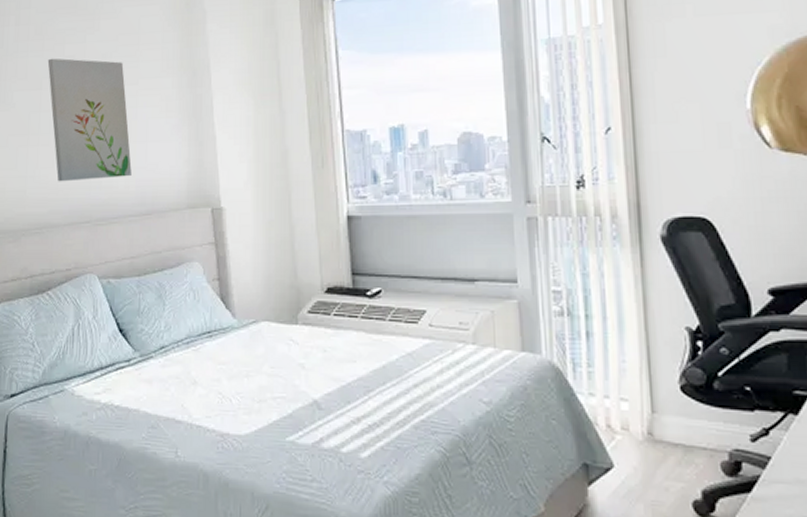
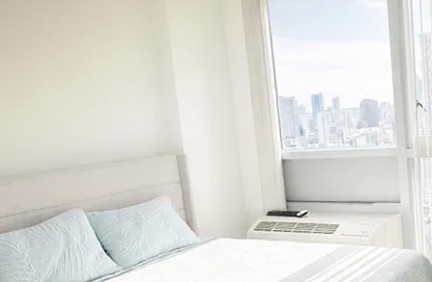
wall art: present [47,58,132,182] -> none [27,33,108,136]

